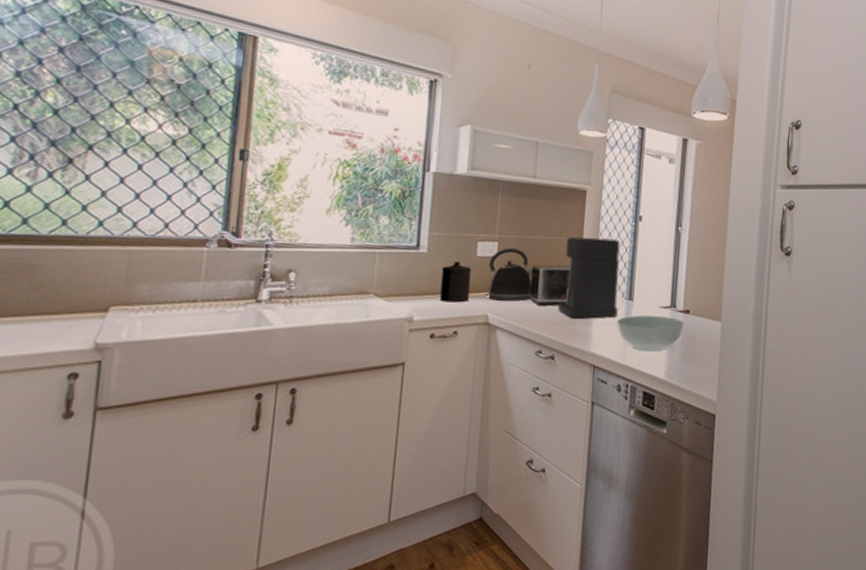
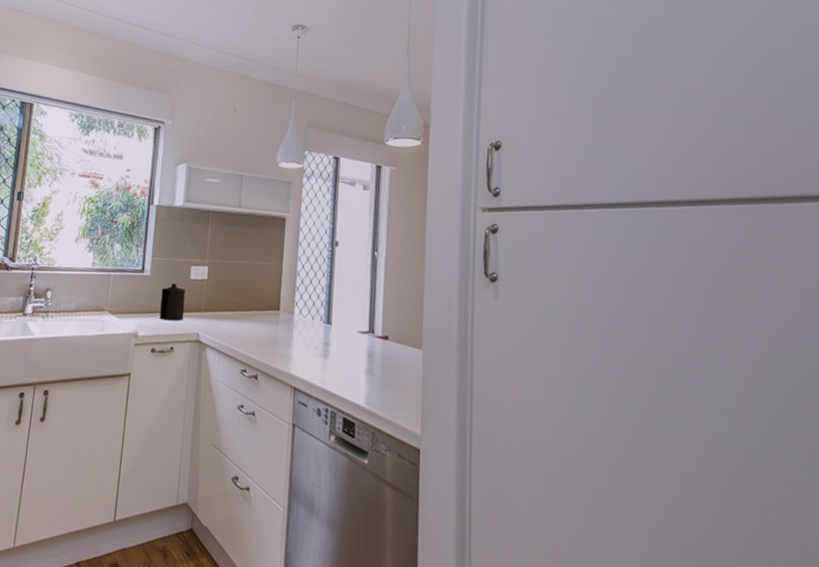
kettle: present [485,248,533,301] -> none [197,272,238,322]
toaster: present [530,264,572,306] -> none [235,287,273,327]
coffee maker: present [558,237,621,319] -> none [261,262,318,341]
bowl: present [617,315,684,352] -> none [316,339,383,378]

